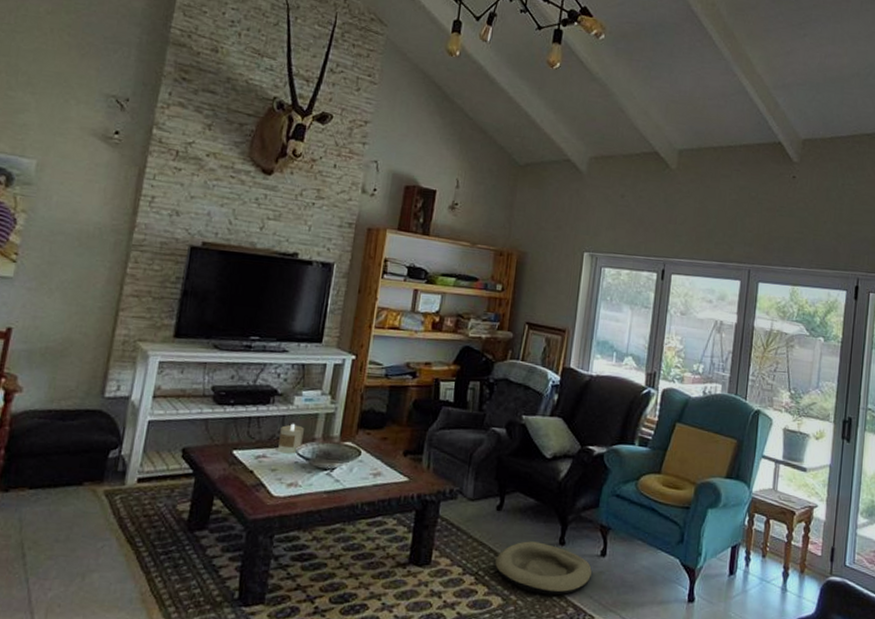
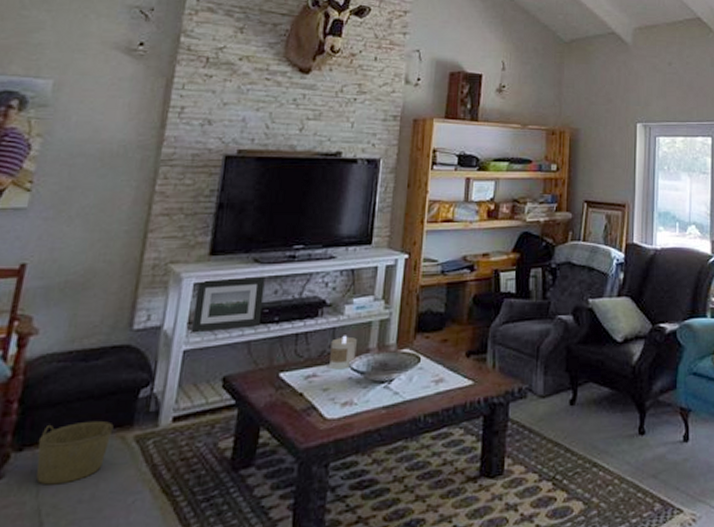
basket: none [20,473,86,525] -> present [36,420,114,485]
picture frame: none [155,360,224,407] -> present [190,277,265,332]
dog bed: present [495,541,592,595] -> none [573,434,675,492]

